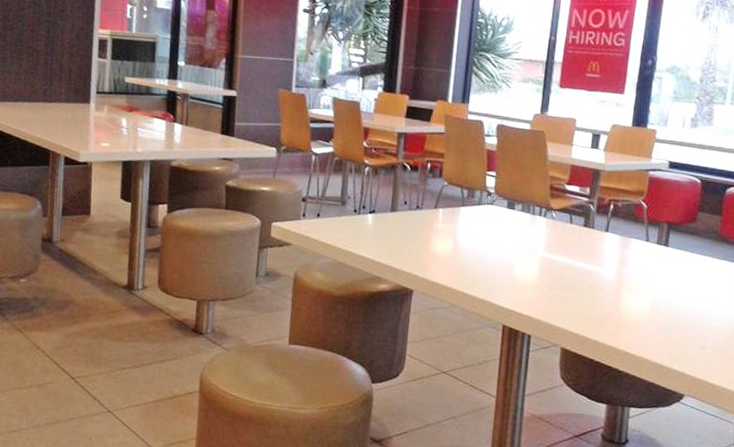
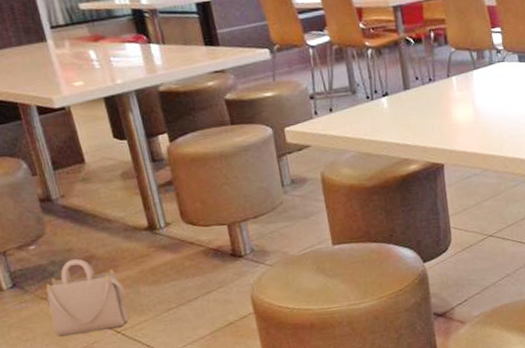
handbag: none [18,299,90,373] -> present [46,259,129,336]

